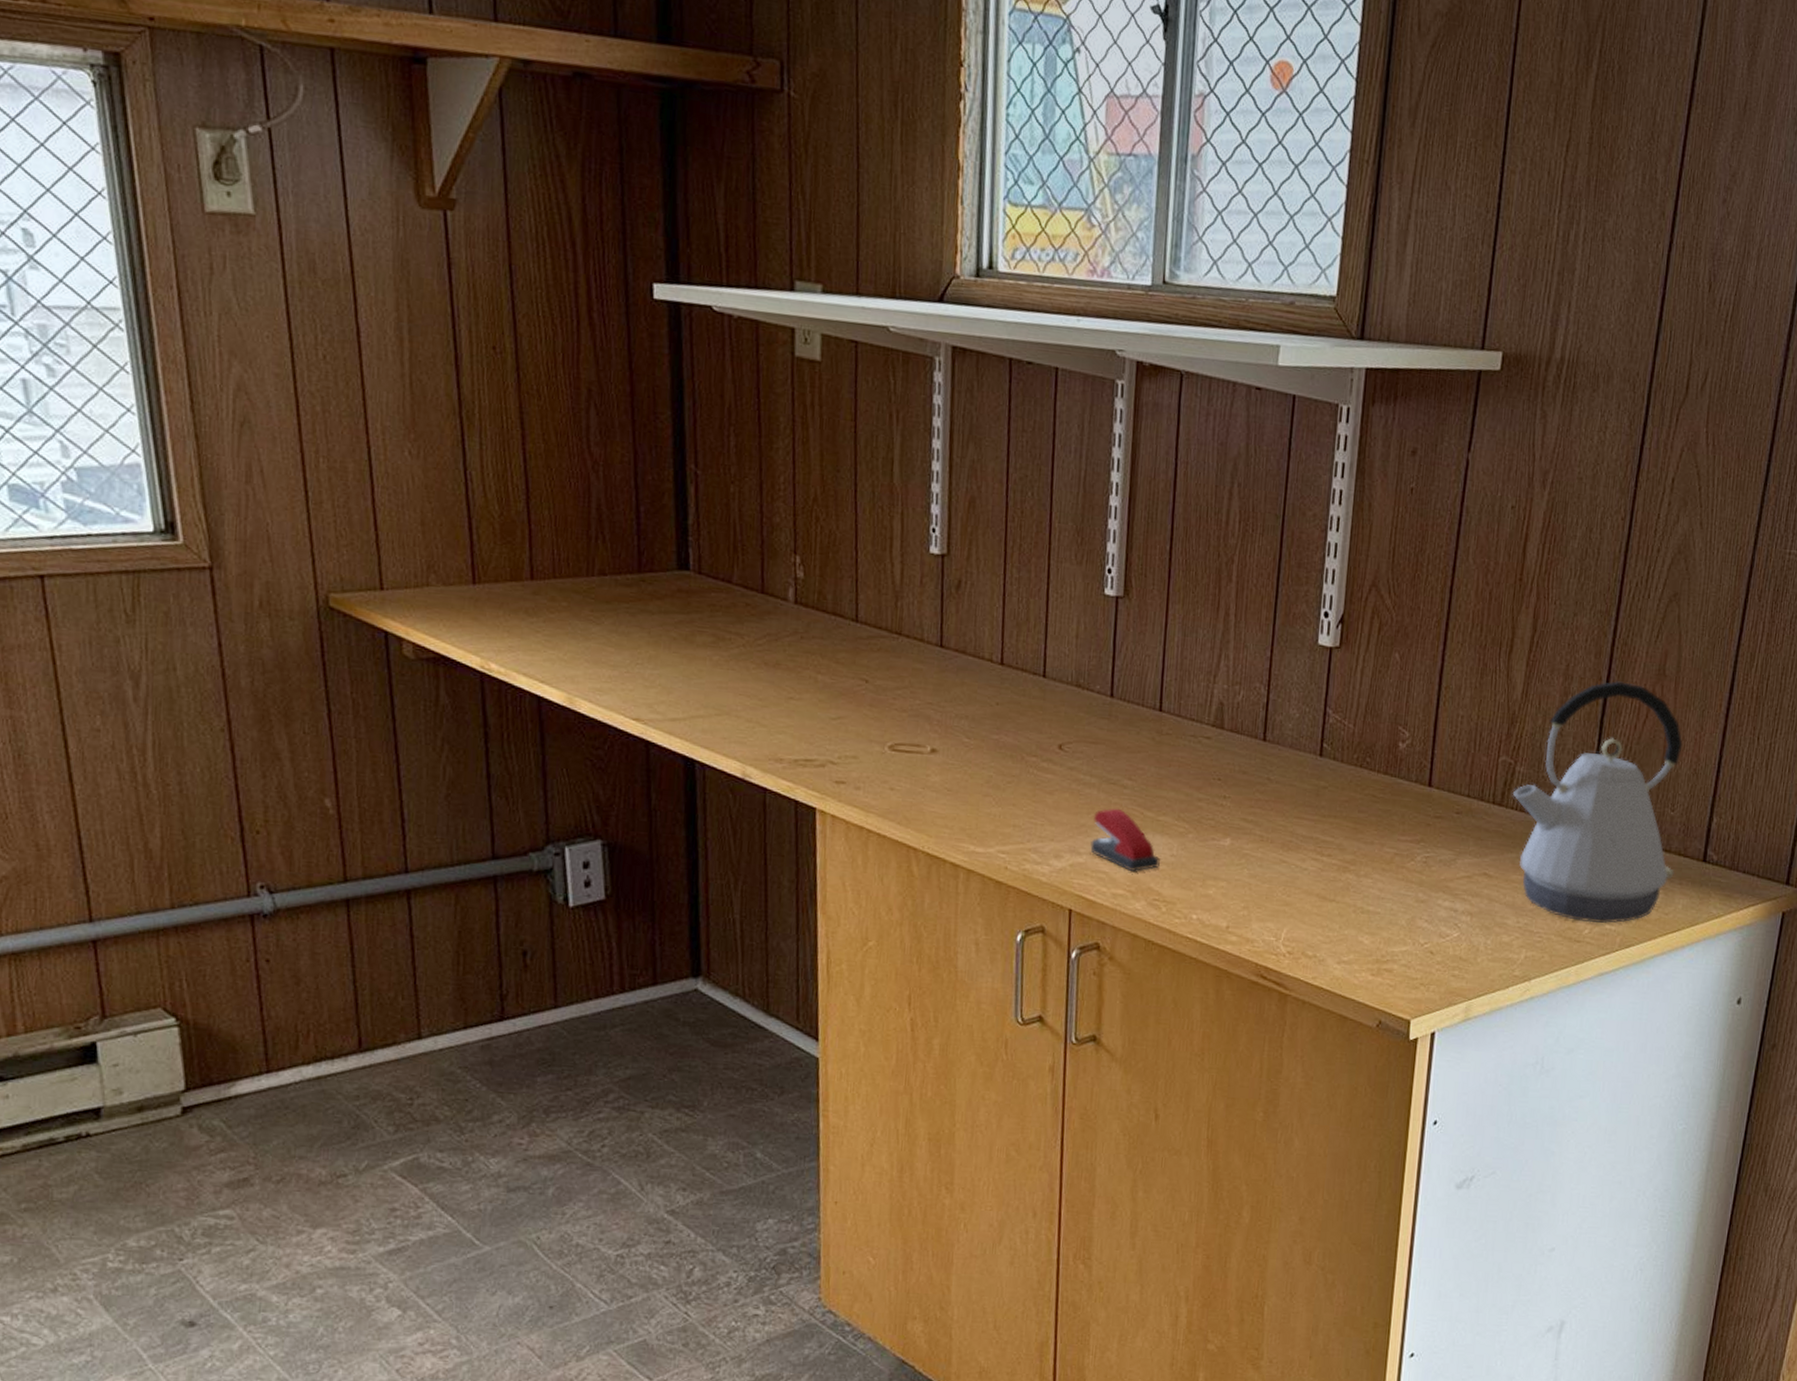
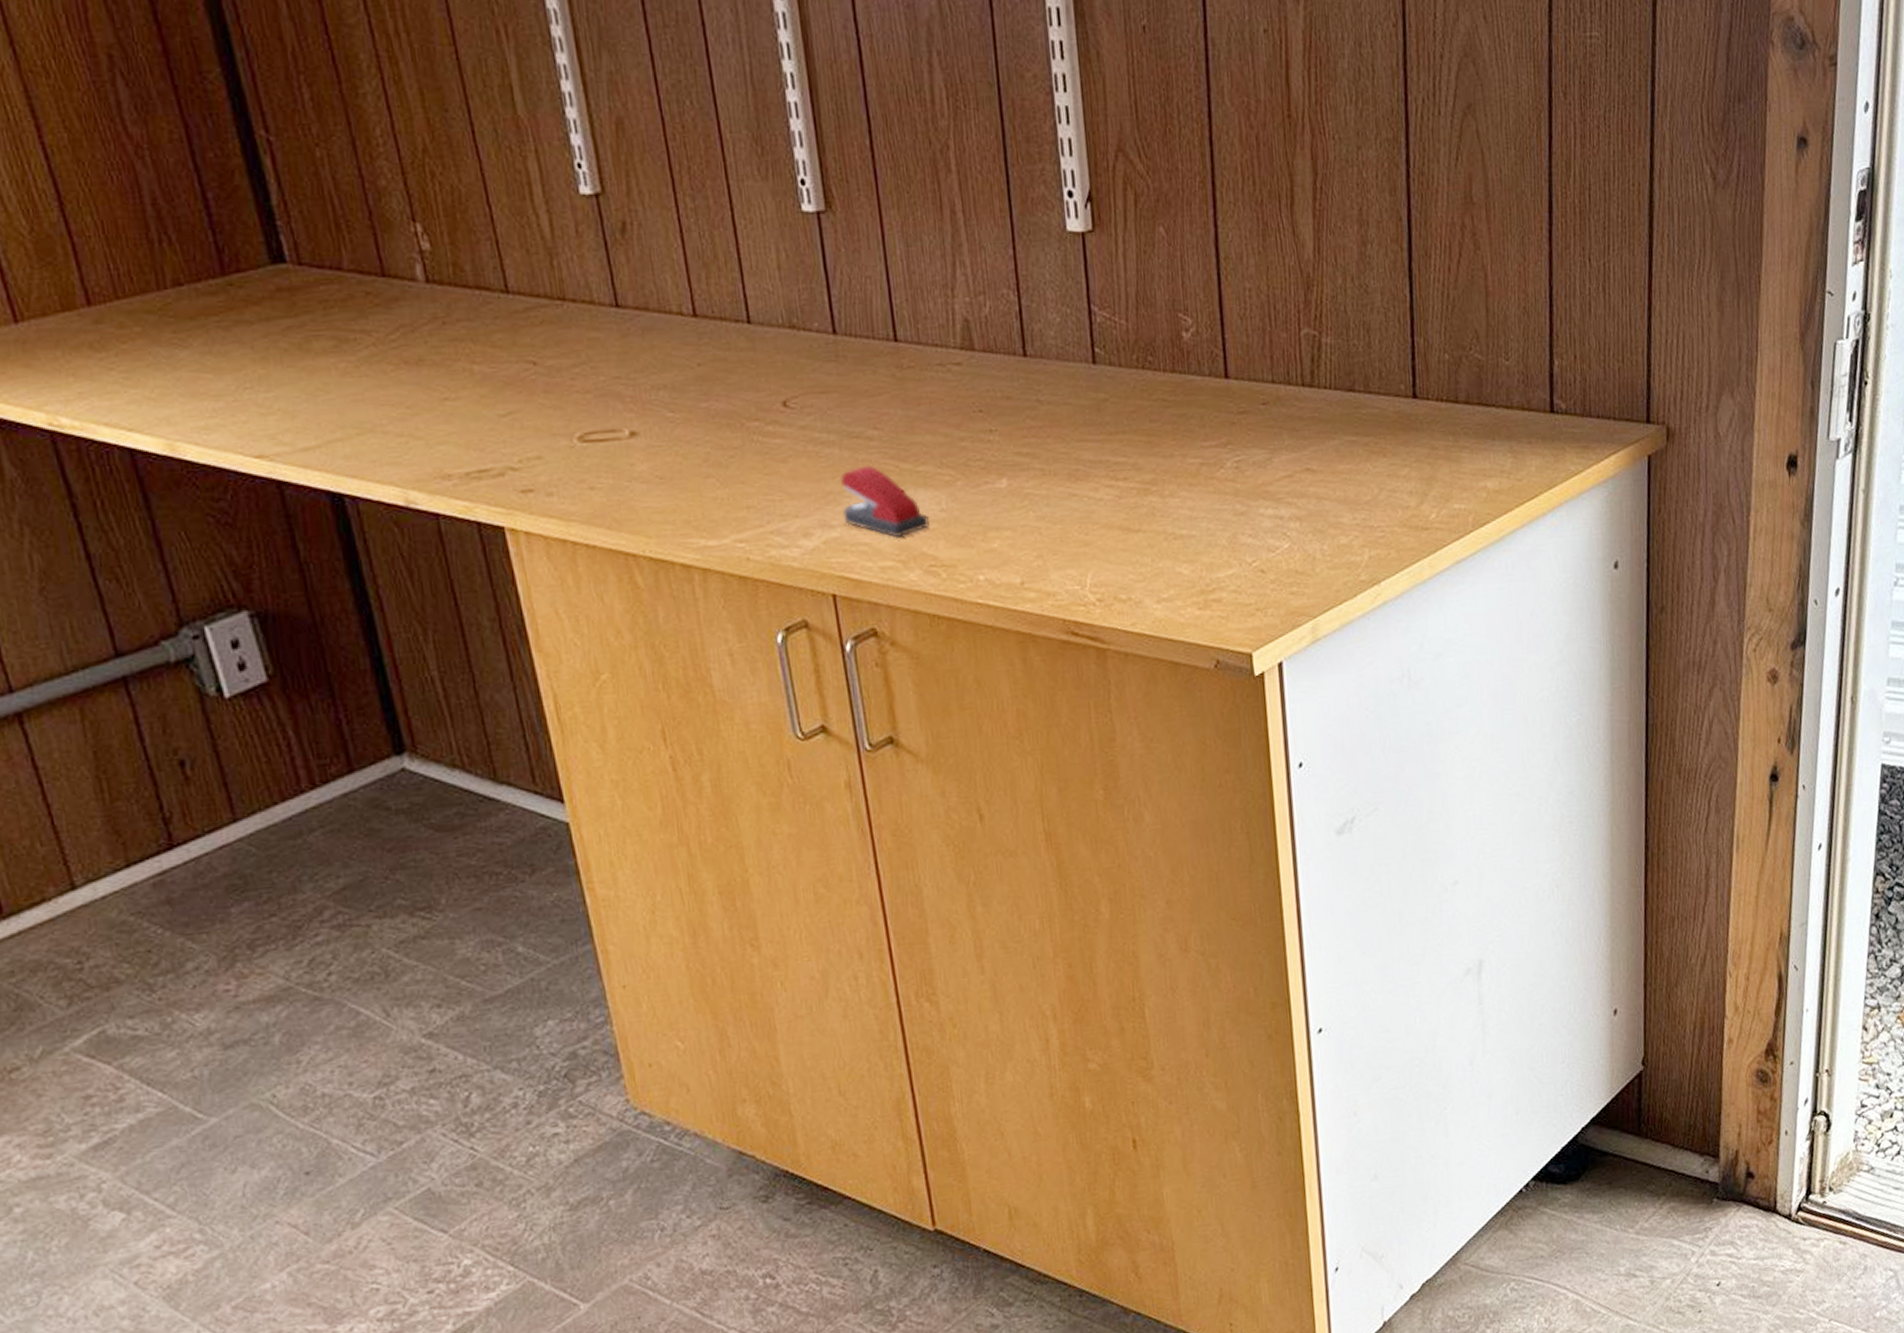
kettle: present [1513,681,1683,923] -> none [1324,218,1521,506]

